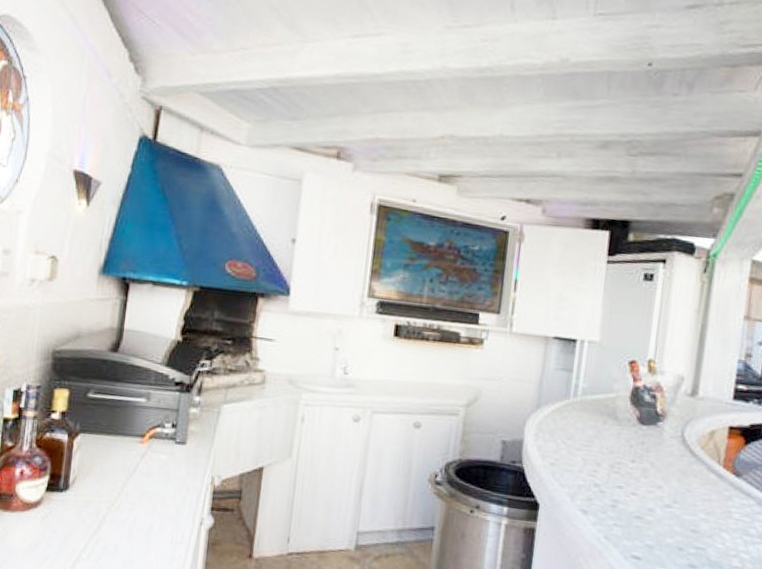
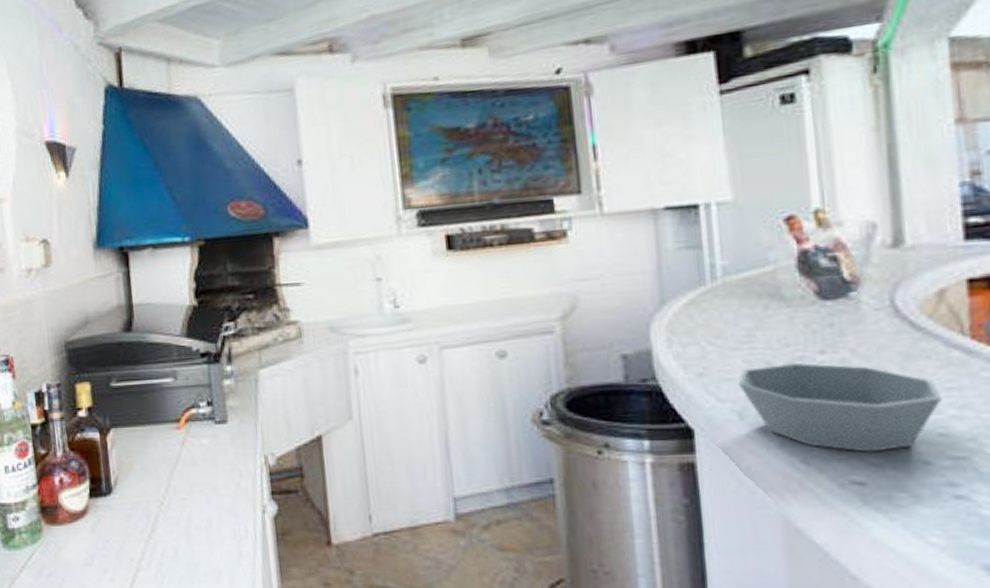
bowl: none [575,465,699,537] -> present [737,362,943,453]

